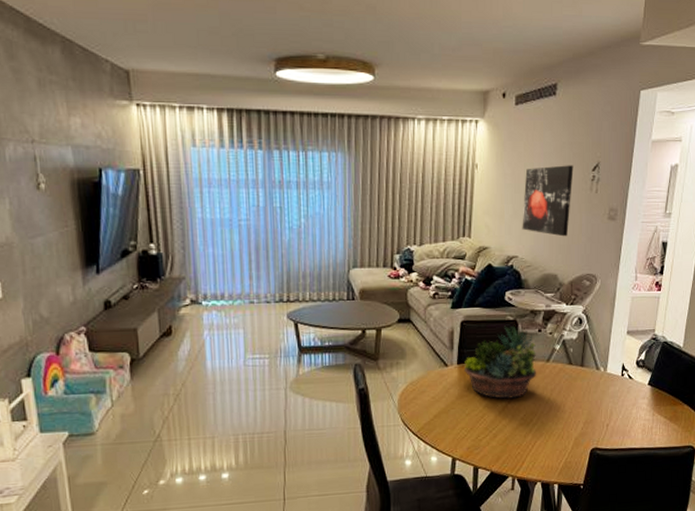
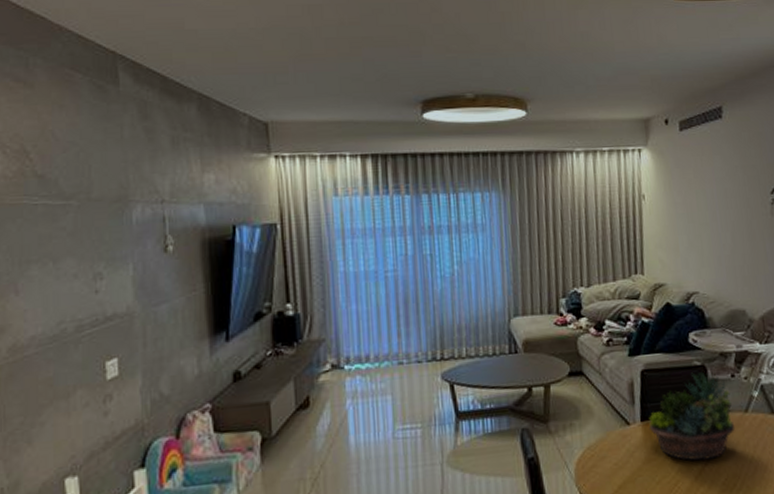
wall art: present [522,165,574,237] -> none [697,189,753,267]

